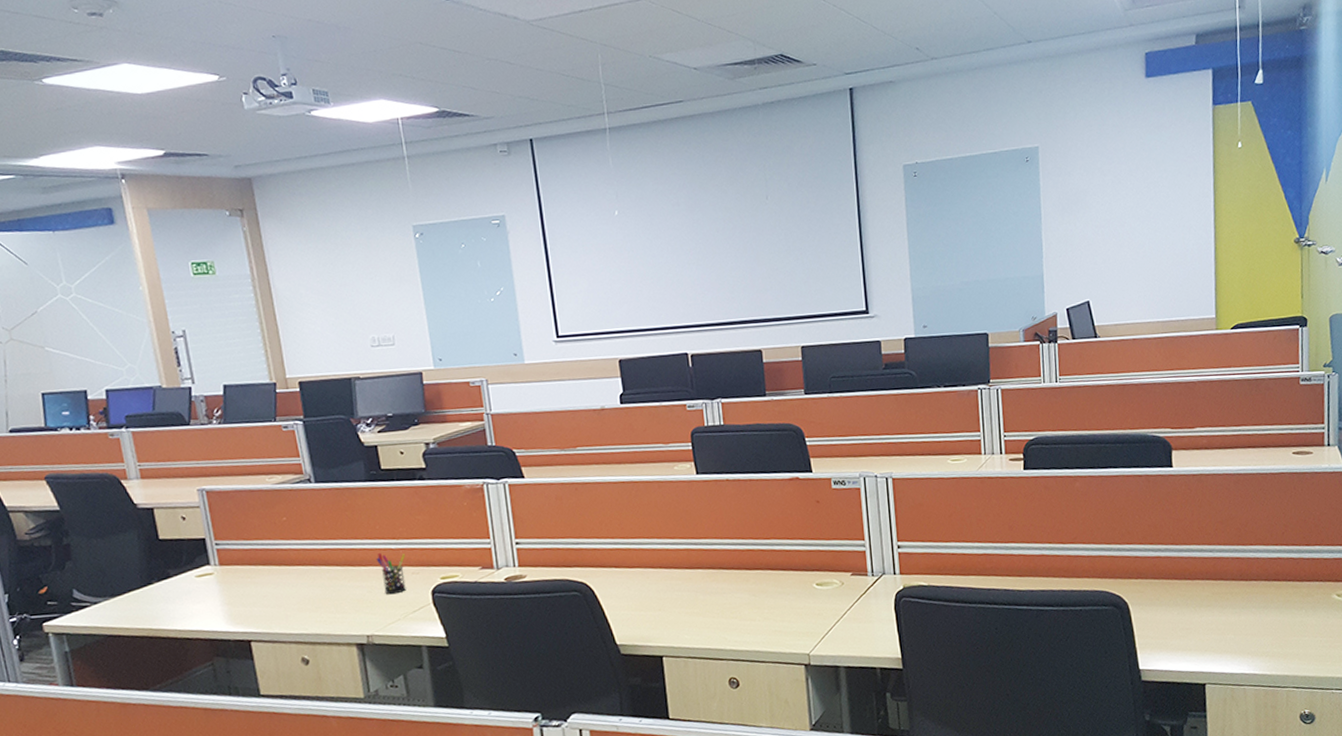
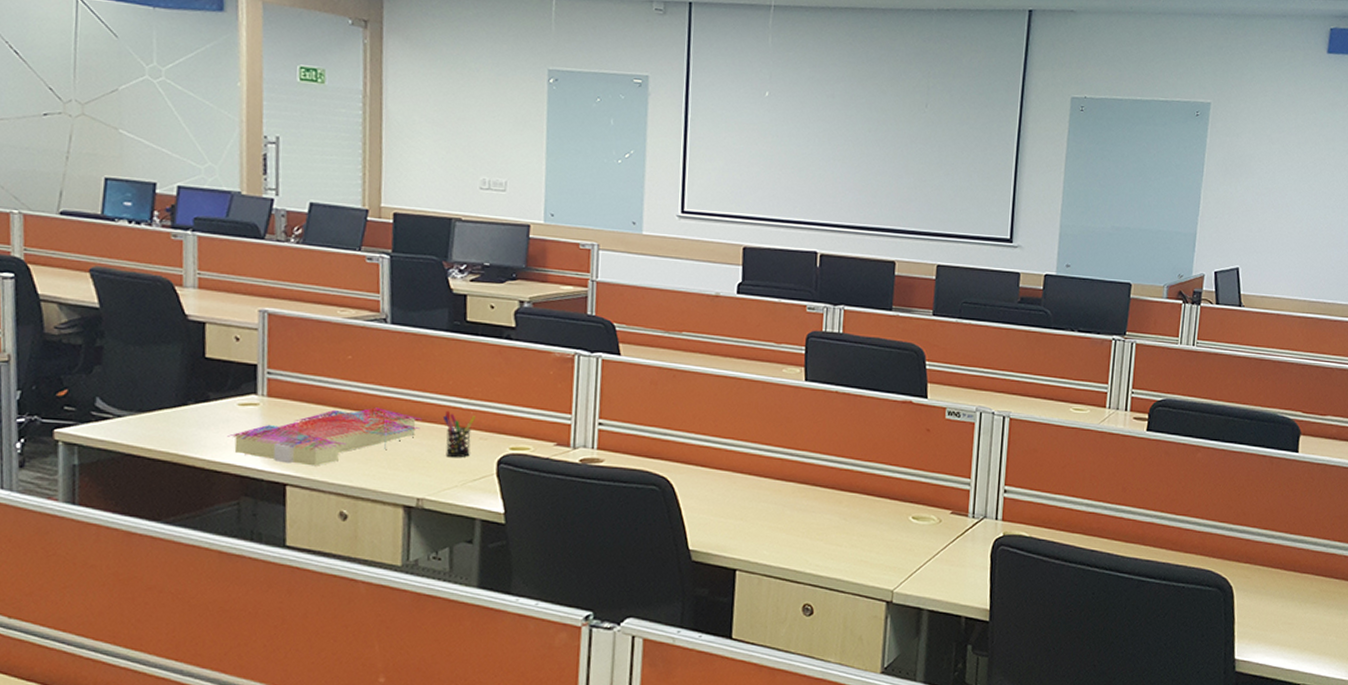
architectural model: none [192,560,358,623] -> present [228,407,422,466]

